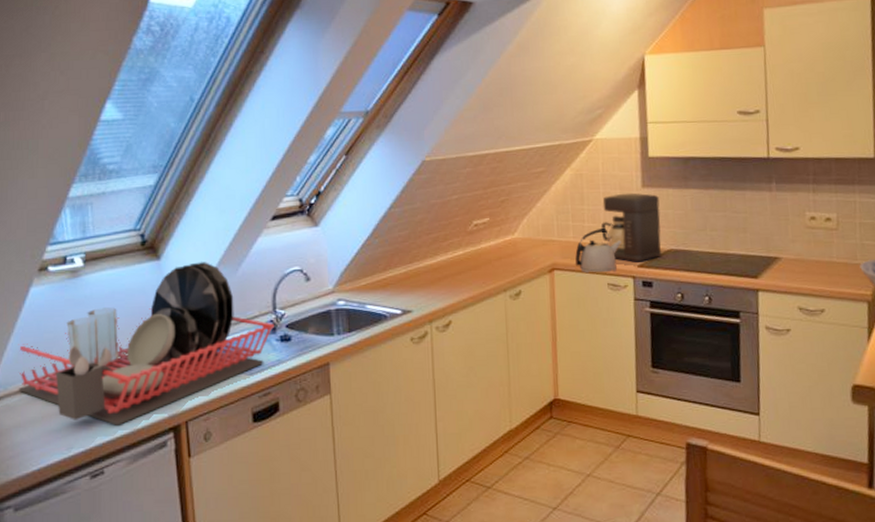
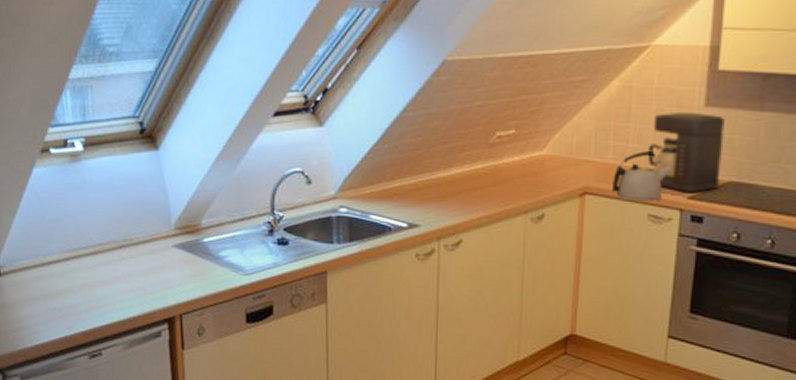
dish rack: present [18,262,275,426] -> none [22,155,273,311]

